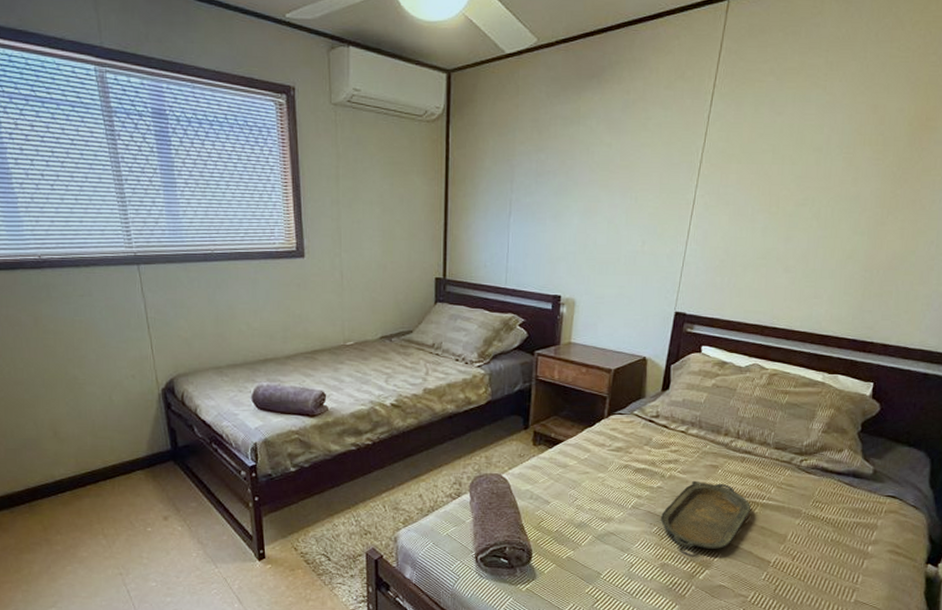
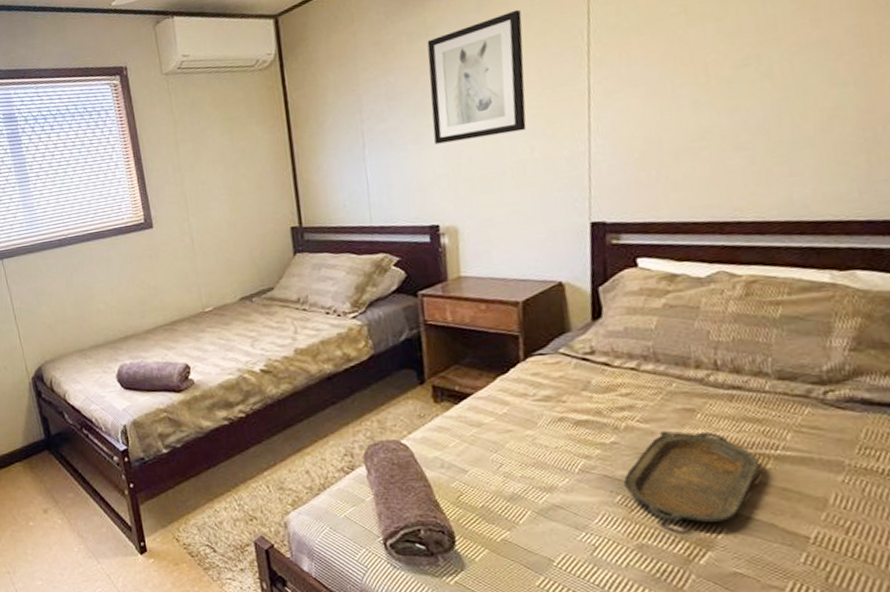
wall art: none [569,117,656,226] -> present [427,9,527,145]

